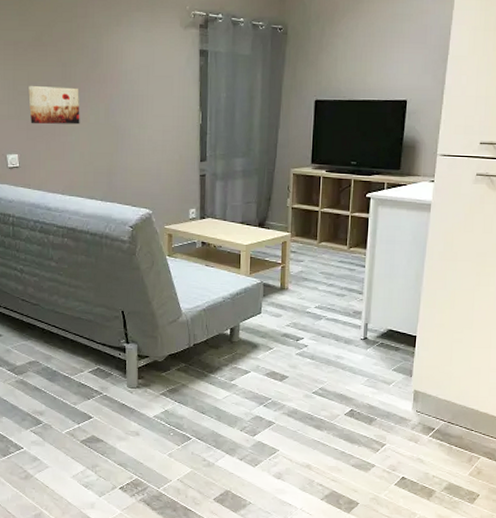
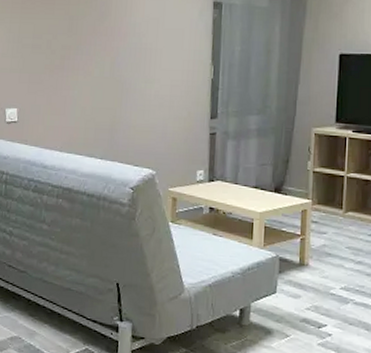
wall art: present [28,86,80,125] -> none [32,39,85,78]

